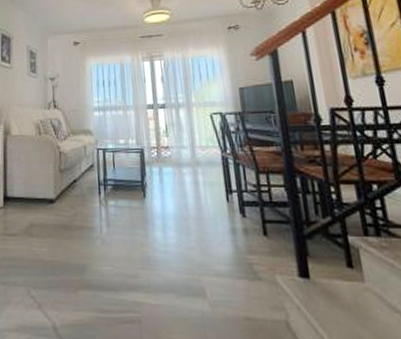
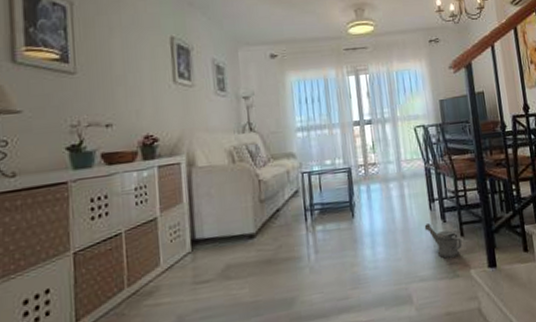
watering can: none [220,216,265,258] -> present [424,223,462,259]

